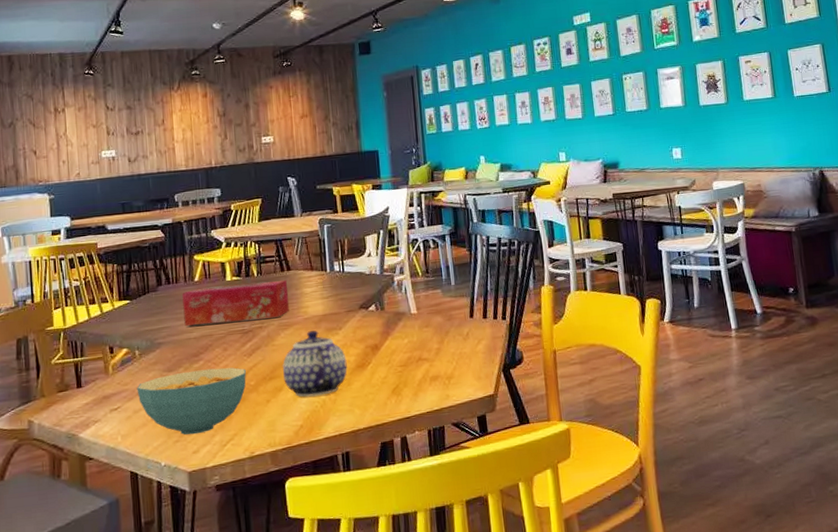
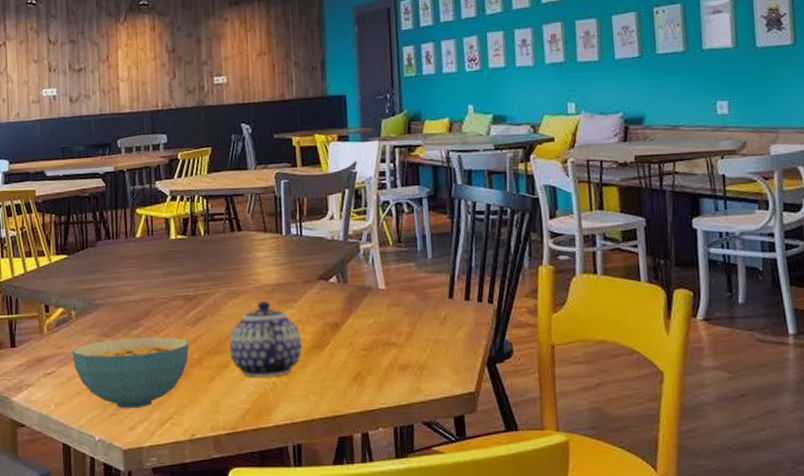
tissue box: present [182,279,290,326] -> none [122,241,239,287]

